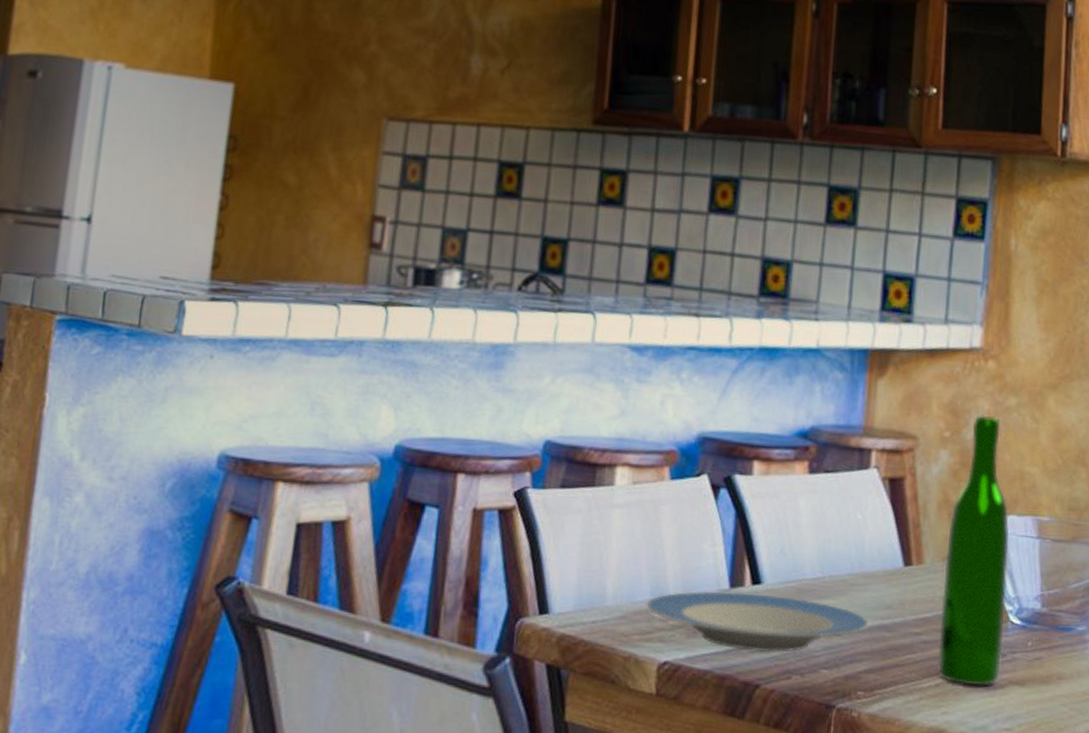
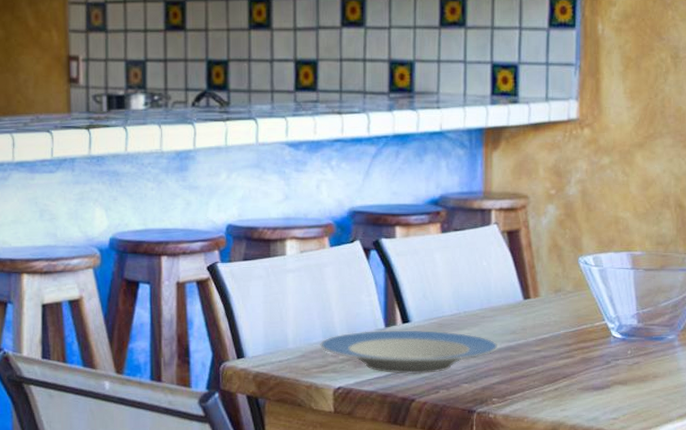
wine bottle: present [937,415,1010,685] -> none [555,174,609,388]

